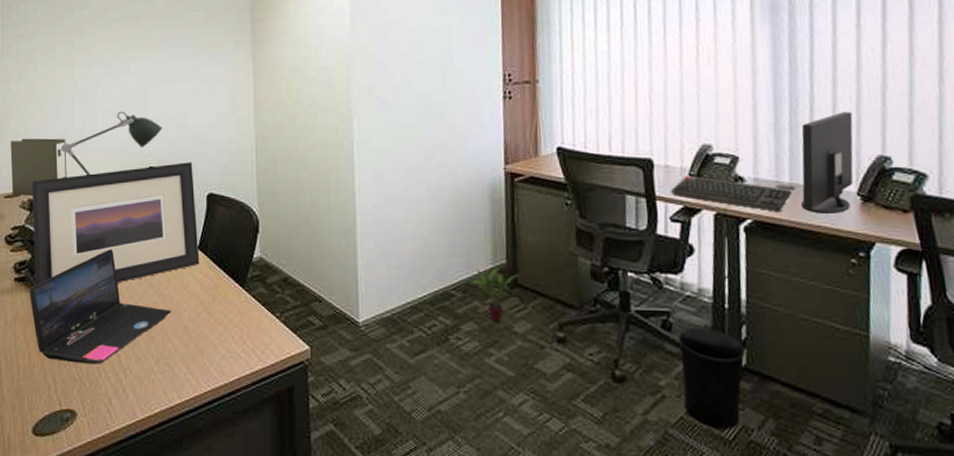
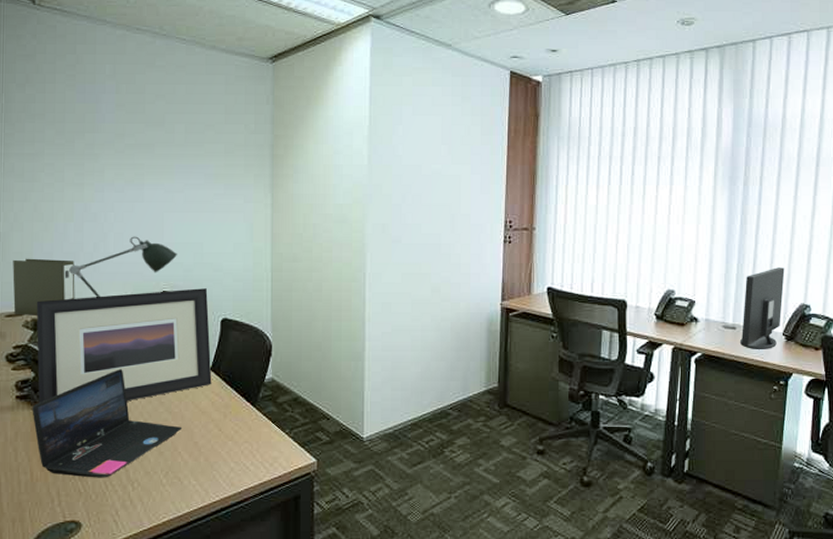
potted plant: present [470,266,522,322] -> none [465,389,511,437]
computer keyboard: present [671,175,793,212] -> none [639,315,734,347]
waste bin: present [678,328,746,429] -> none [636,442,688,522]

